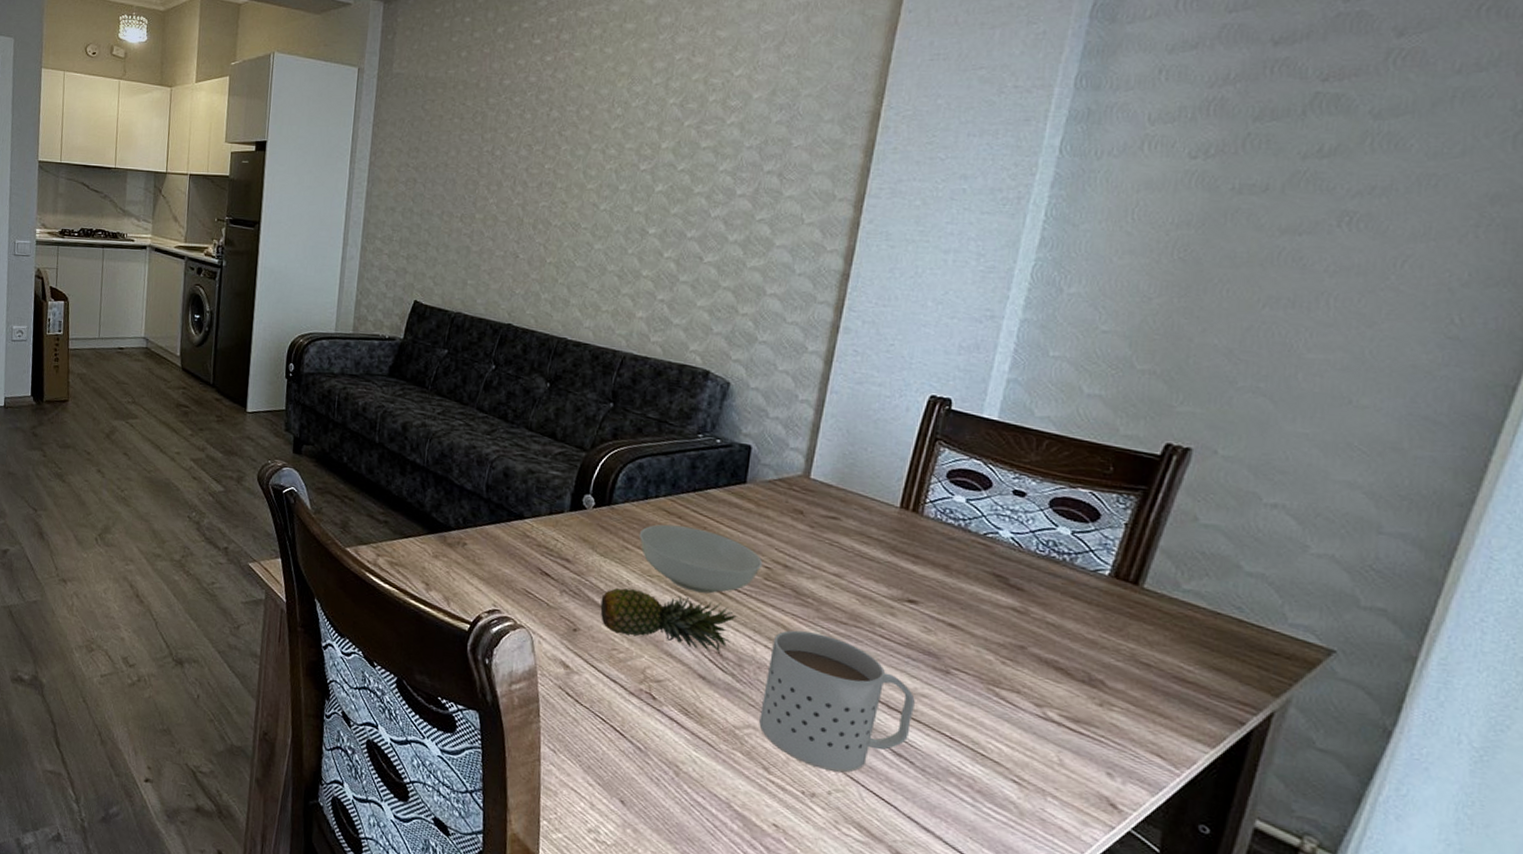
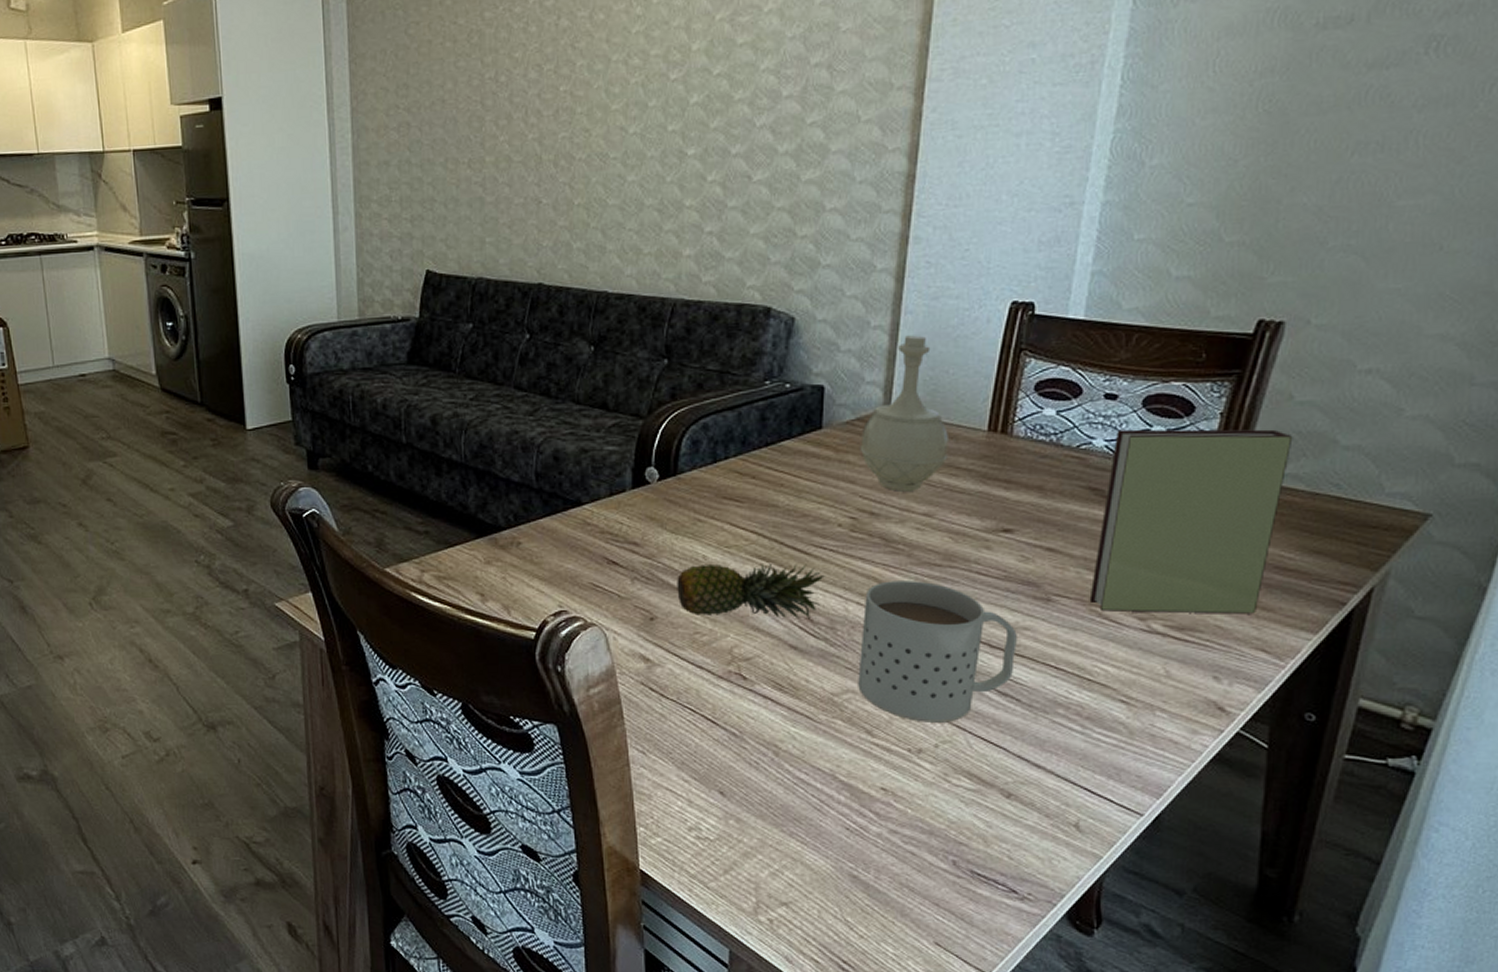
bowl: present [639,524,763,594] -> none [711,486,848,556]
bottle: none [779,412,863,552] -> present [859,335,948,492]
book: none [987,525,1197,719] -> present [1089,429,1293,614]

